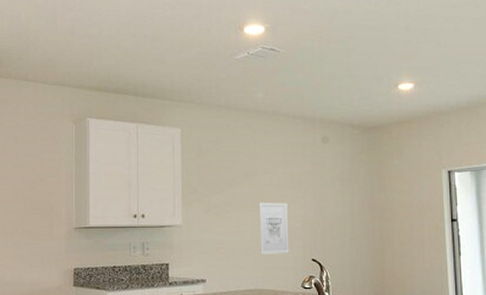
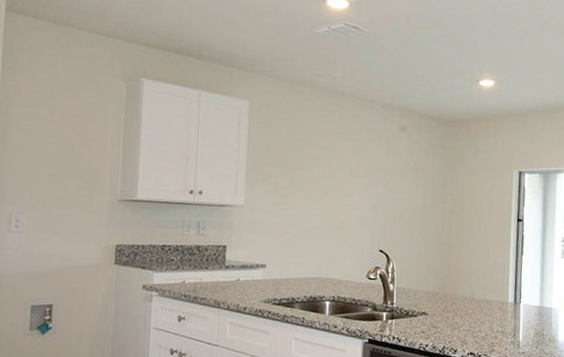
wall art: present [259,202,289,255] -> none [326,187,359,243]

